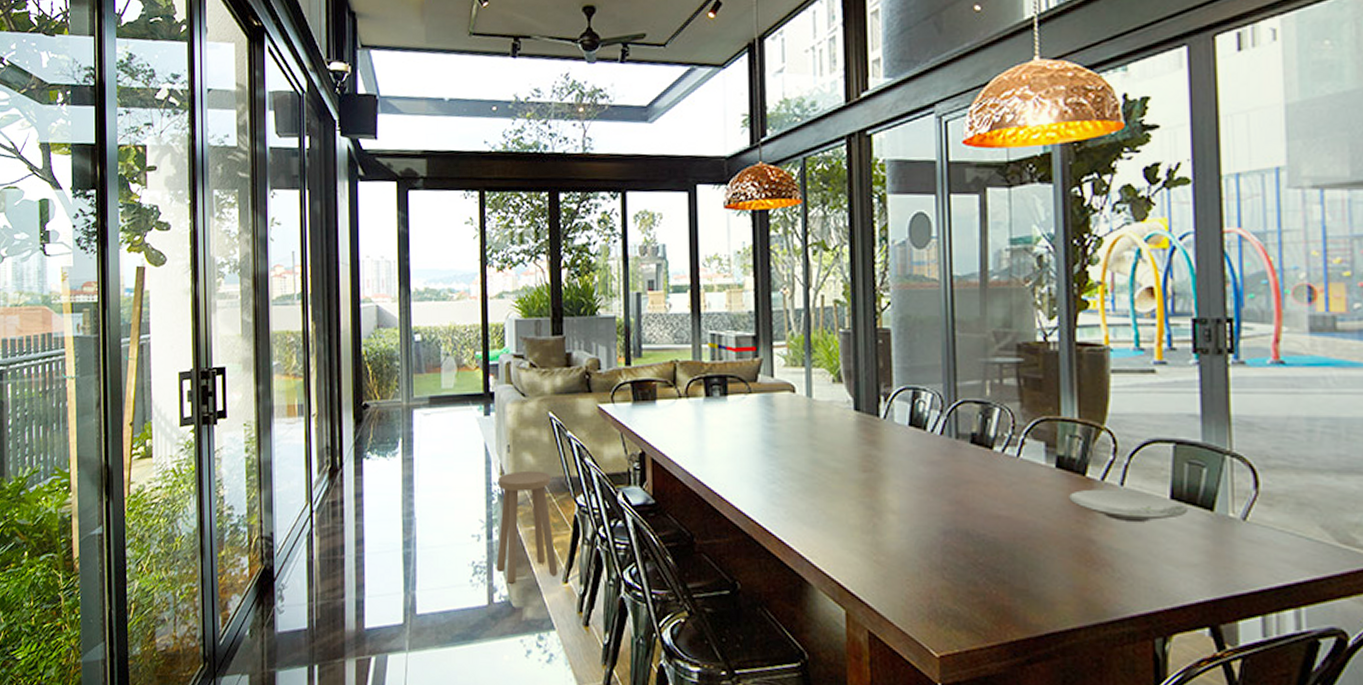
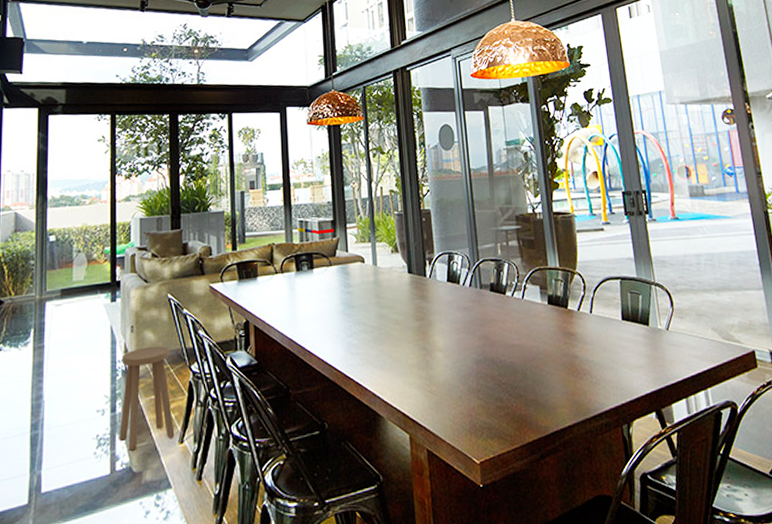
plate: present [1069,489,1187,522] -> none [558,316,633,339]

